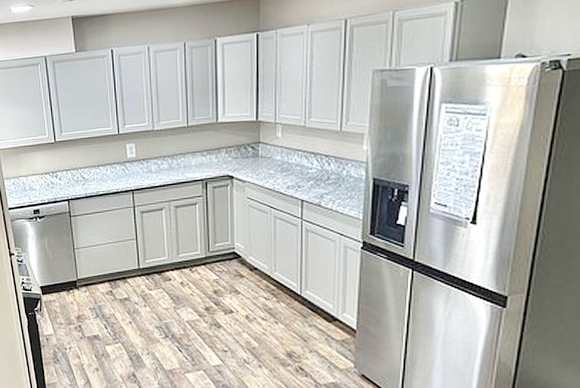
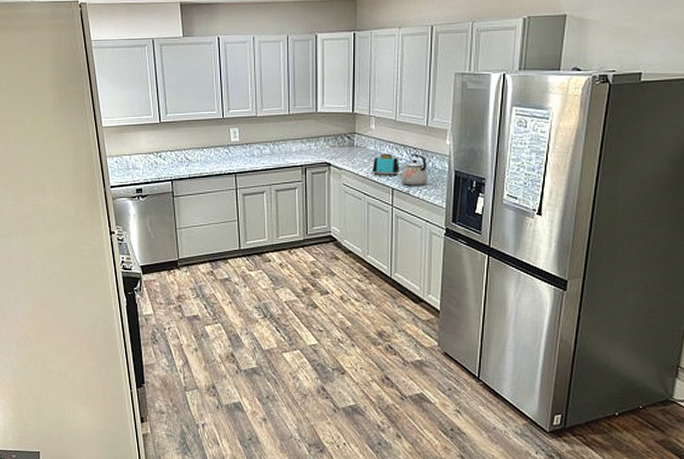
toaster: none [278,162,310,187] -> present [372,153,400,176]
kettle: none [311,162,342,197] -> present [401,154,428,185]

